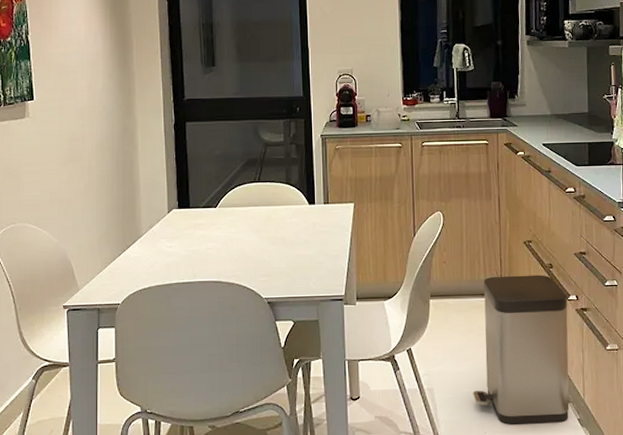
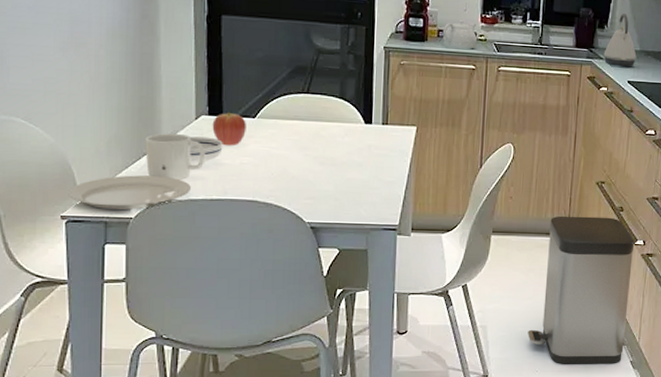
plate: none [69,265,167,298] -> present [68,175,192,211]
mug: none [128,226,177,268] -> present [145,133,206,181]
bowl: none [164,228,191,254] -> present [190,136,223,166]
fruit: none [182,203,209,234] -> present [212,110,246,146]
kettle: none [517,83,548,132] -> present [603,13,637,67]

